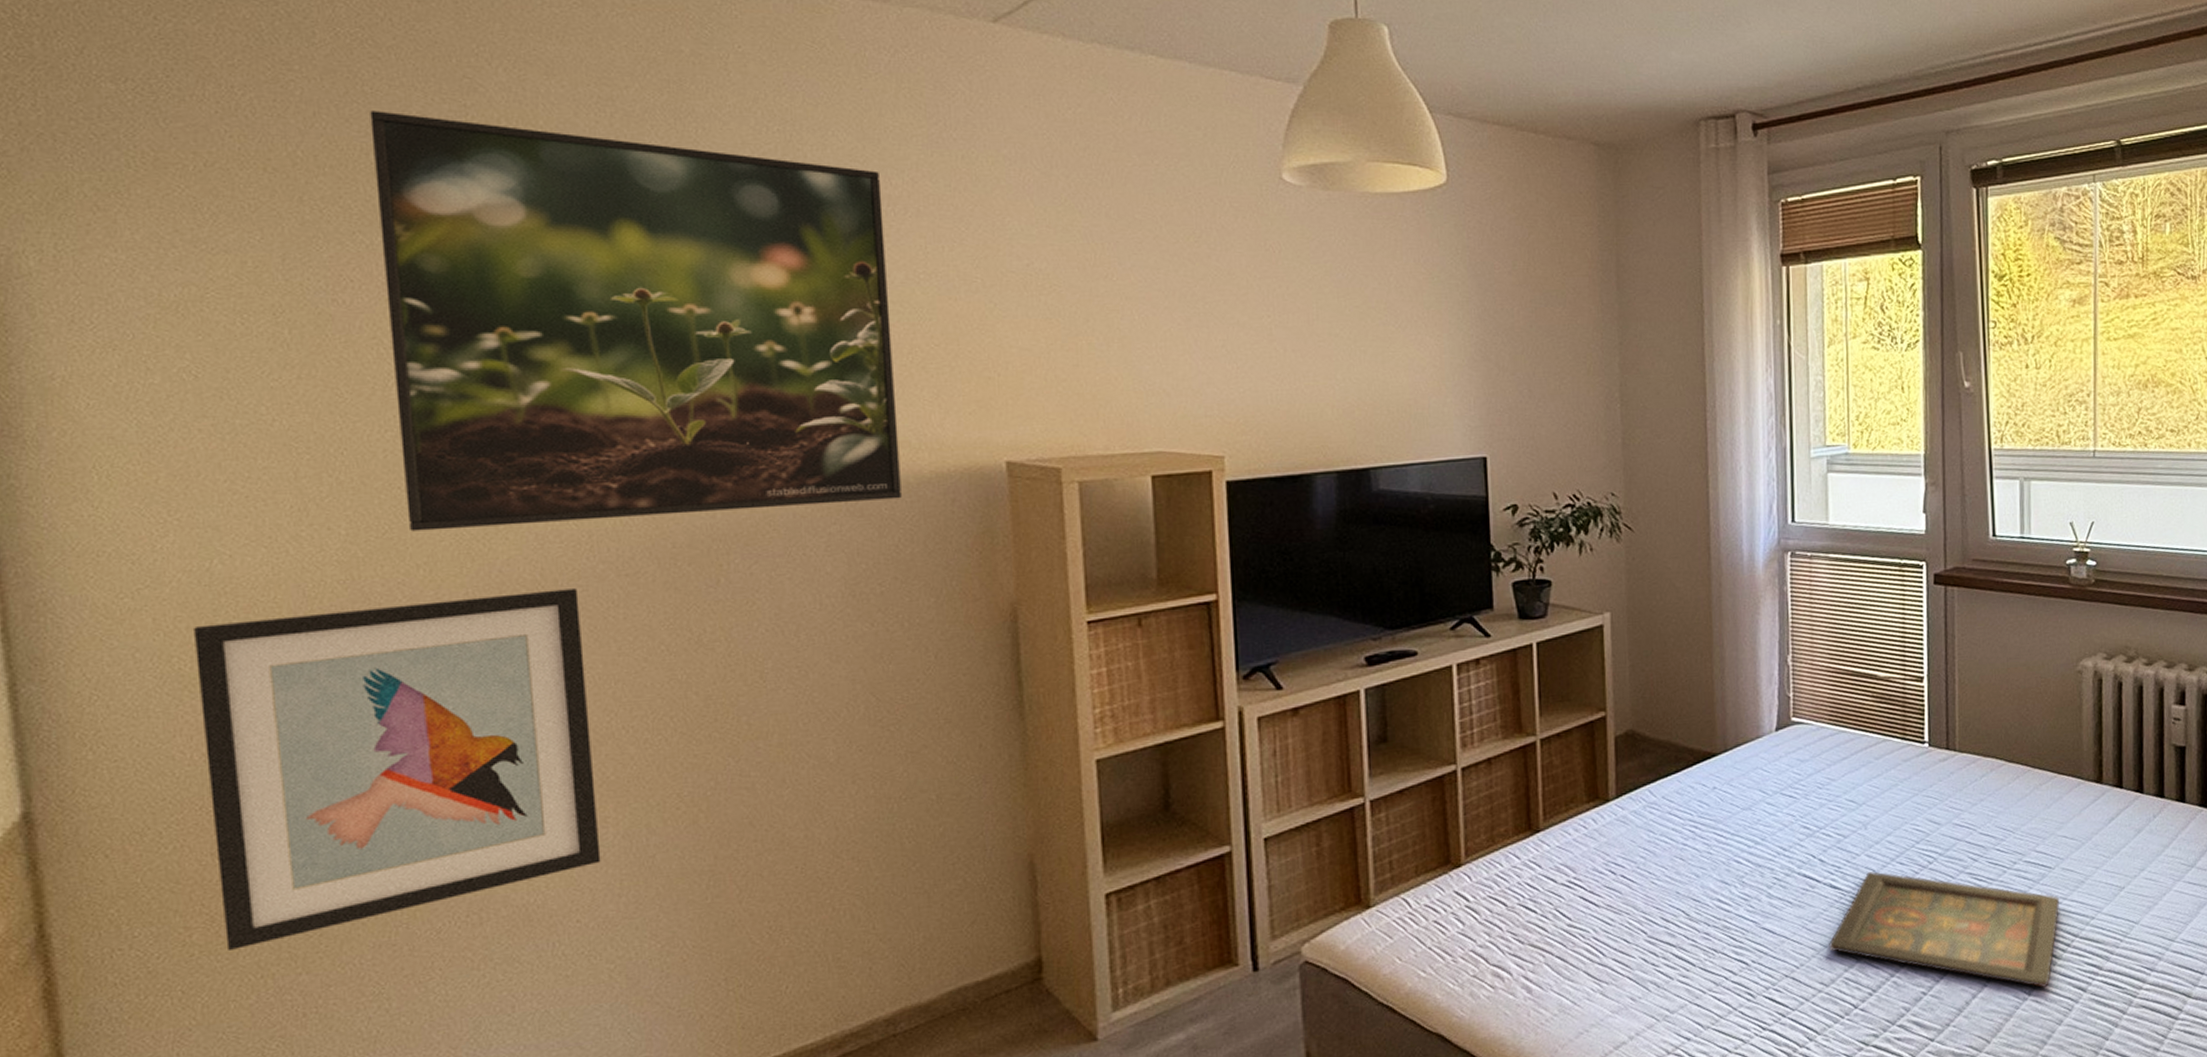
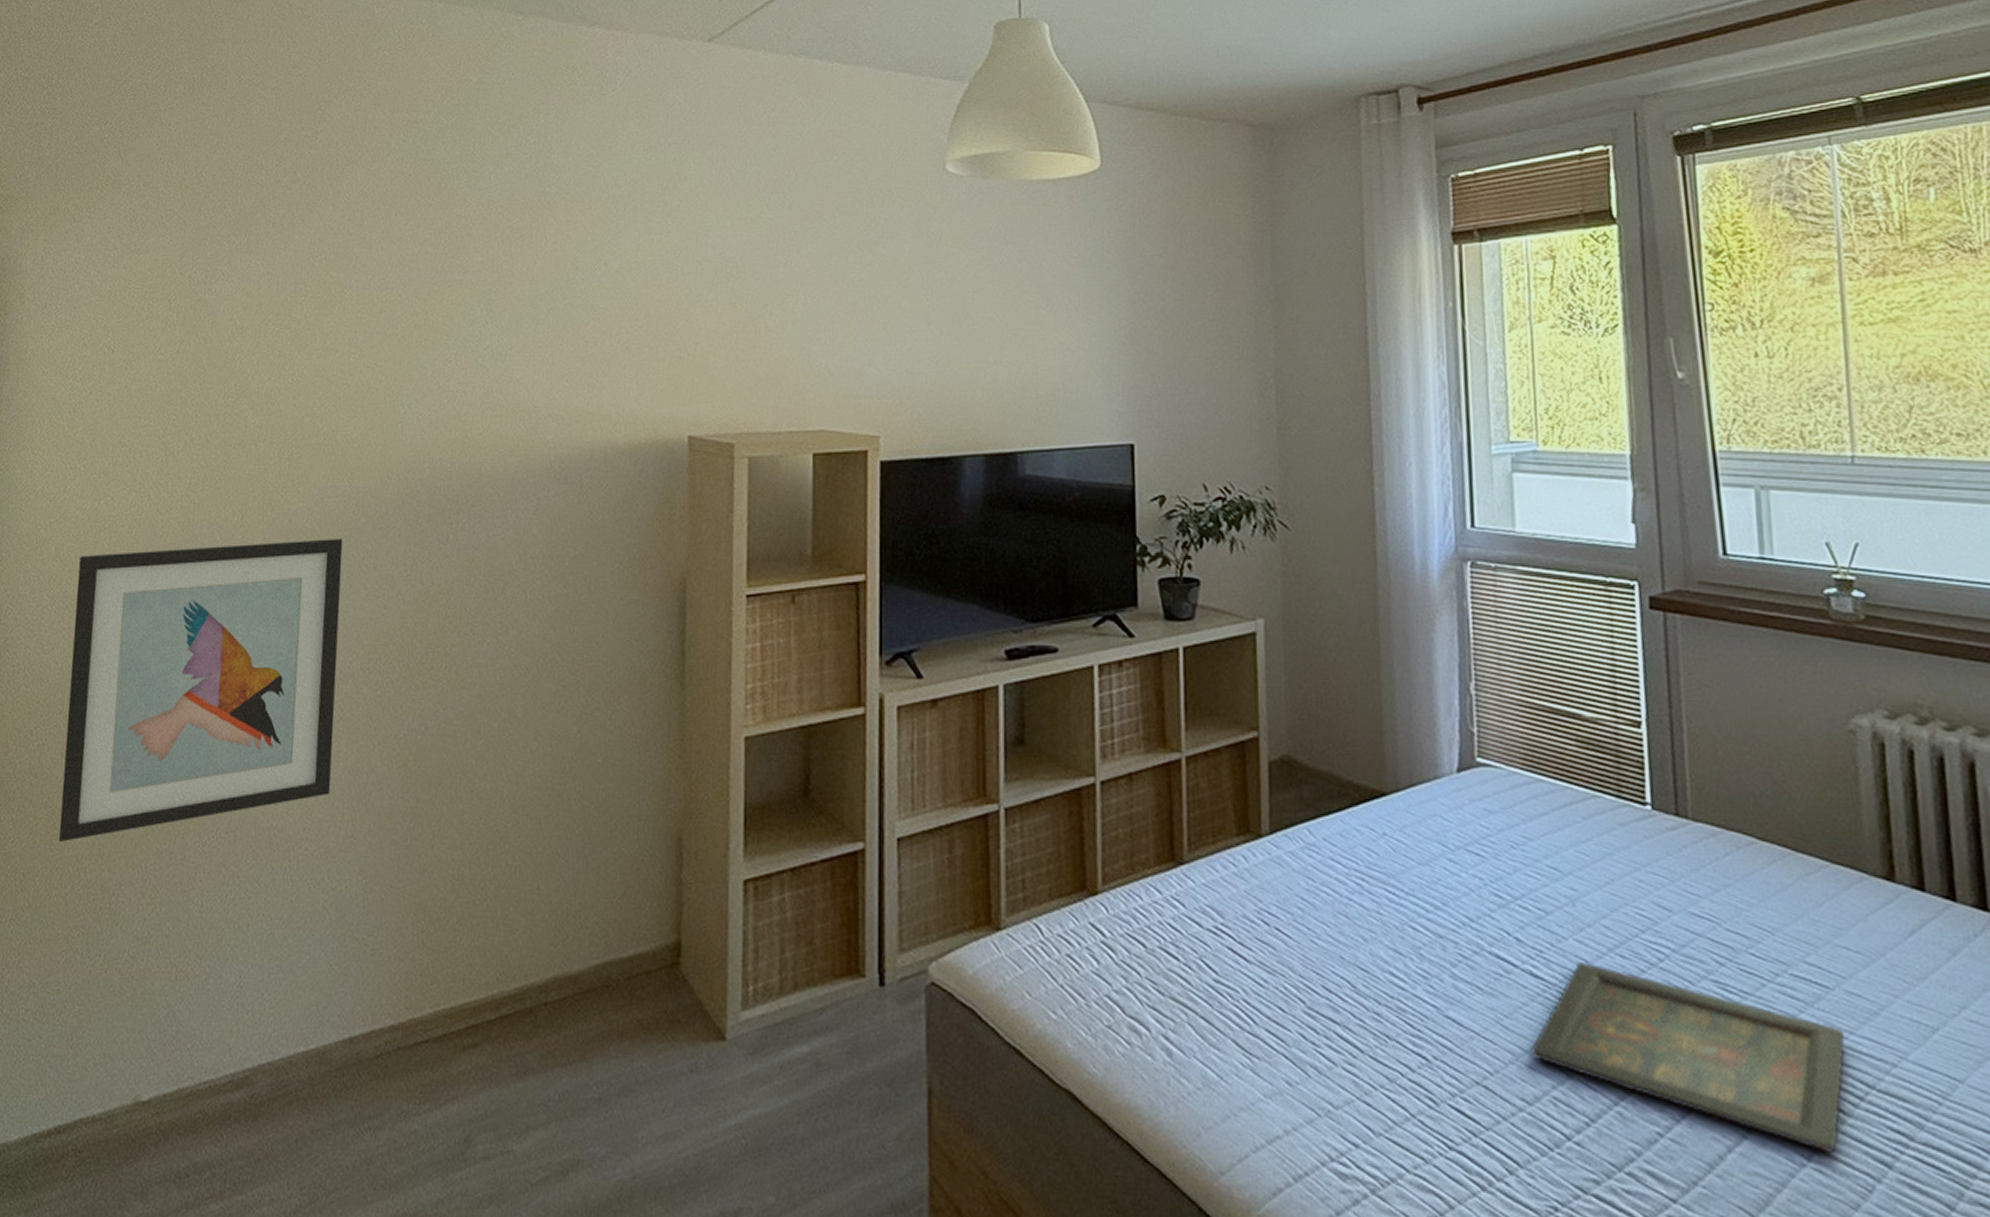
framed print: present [370,111,902,532] -> none [232,138,608,483]

